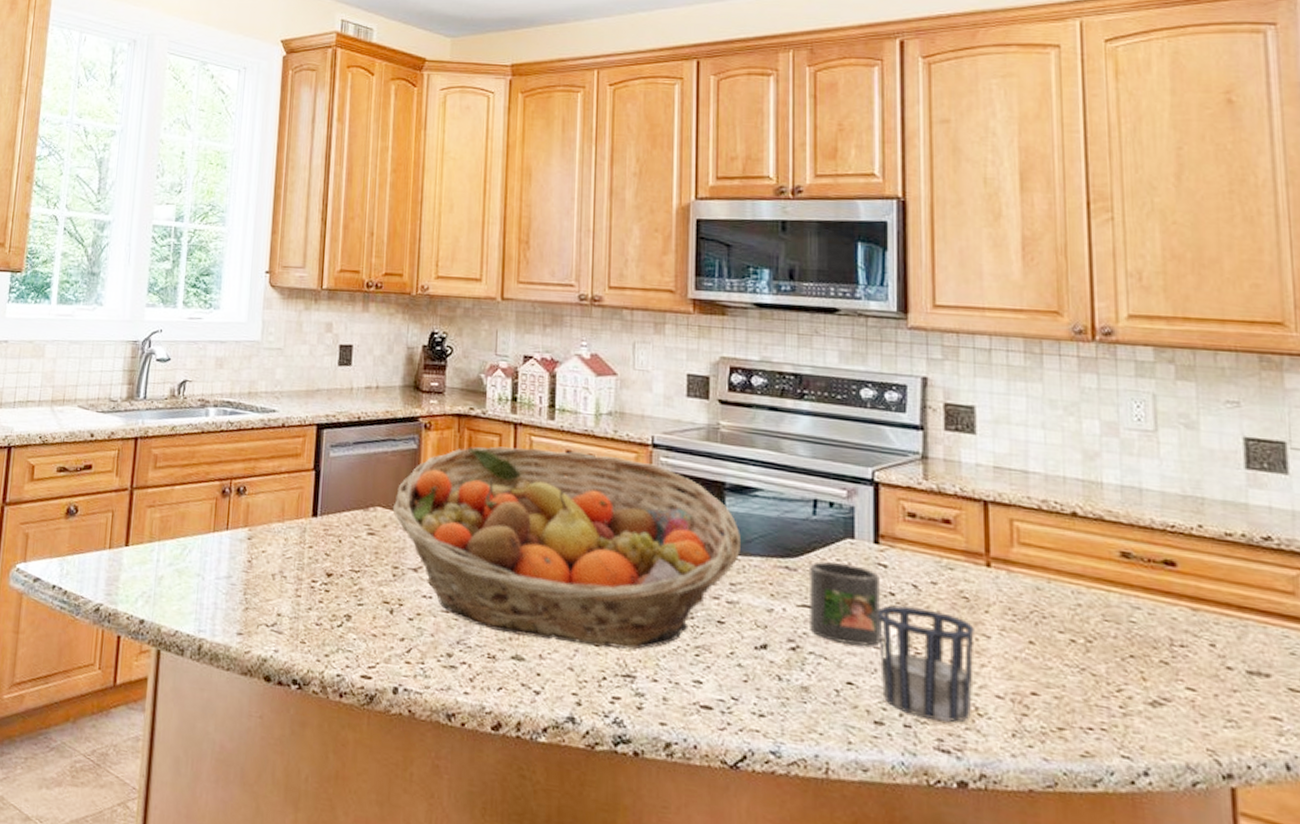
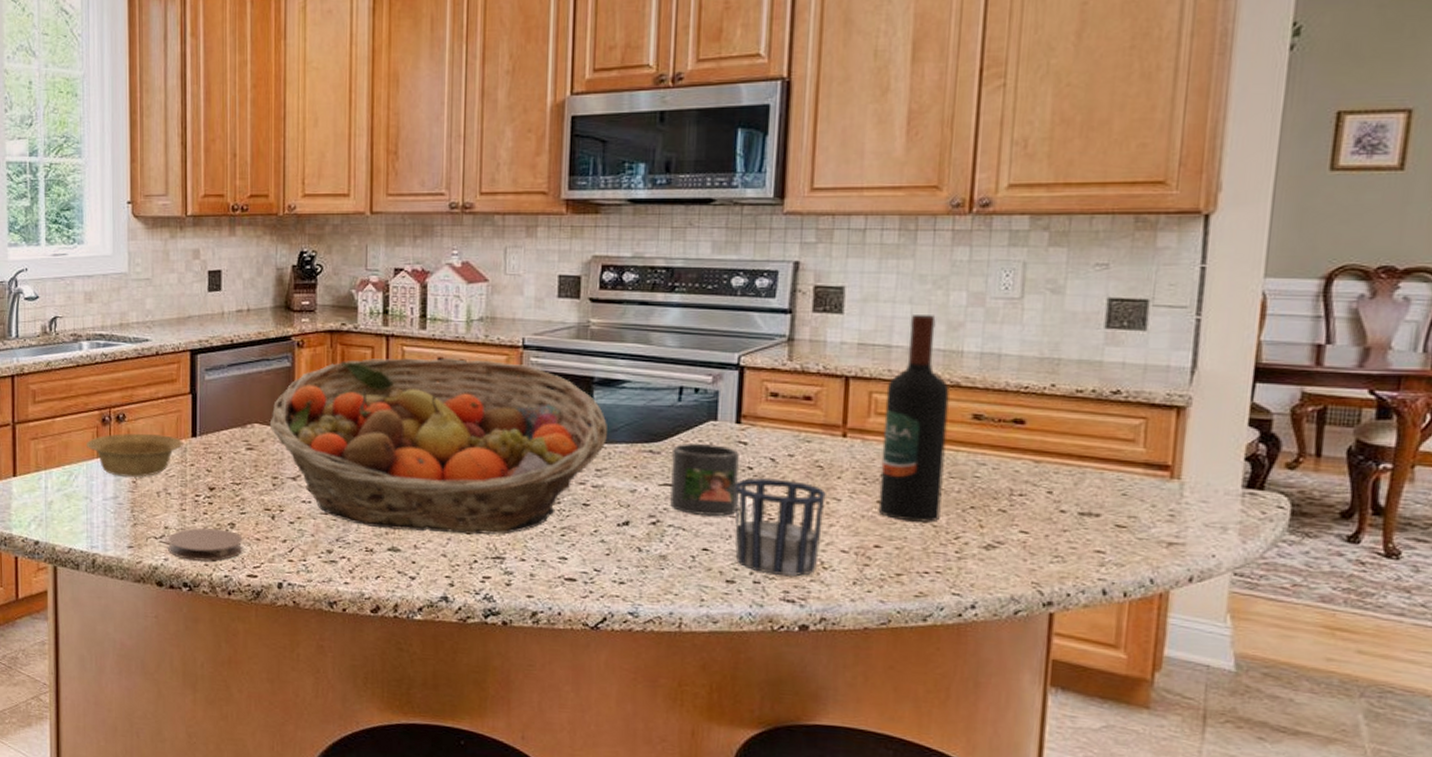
bowl: none [203,507,303,557] -> present [85,433,183,477]
coaster: none [279,617,359,657] -> present [168,527,243,561]
wine bottle: none [1027,440,1098,670] -> present [878,315,950,522]

